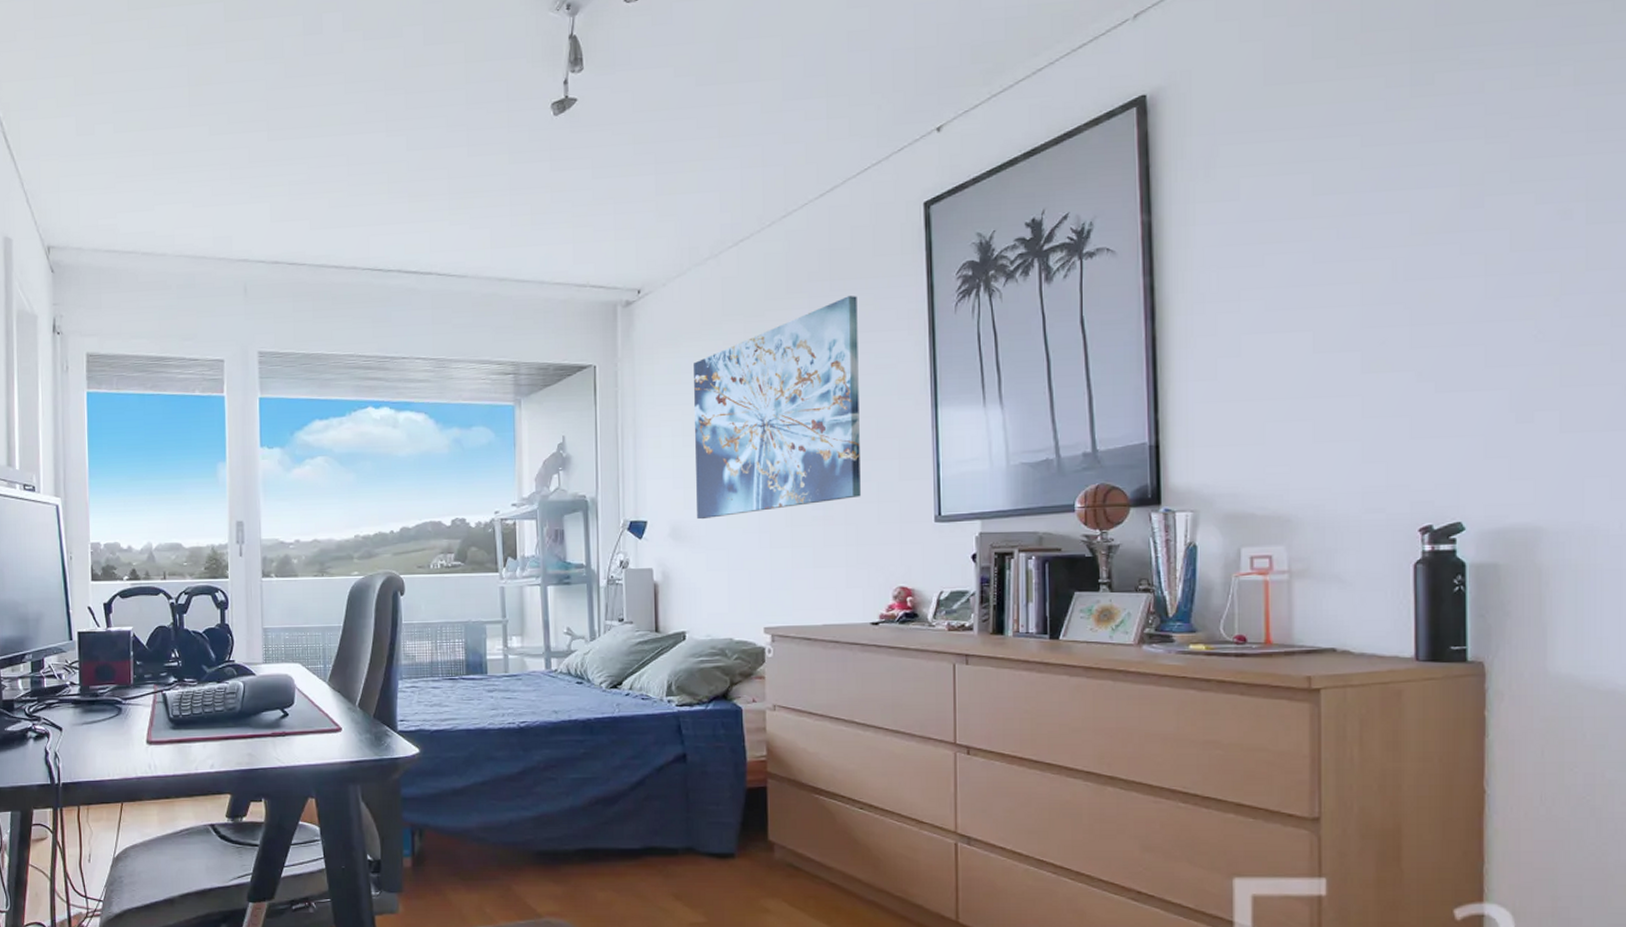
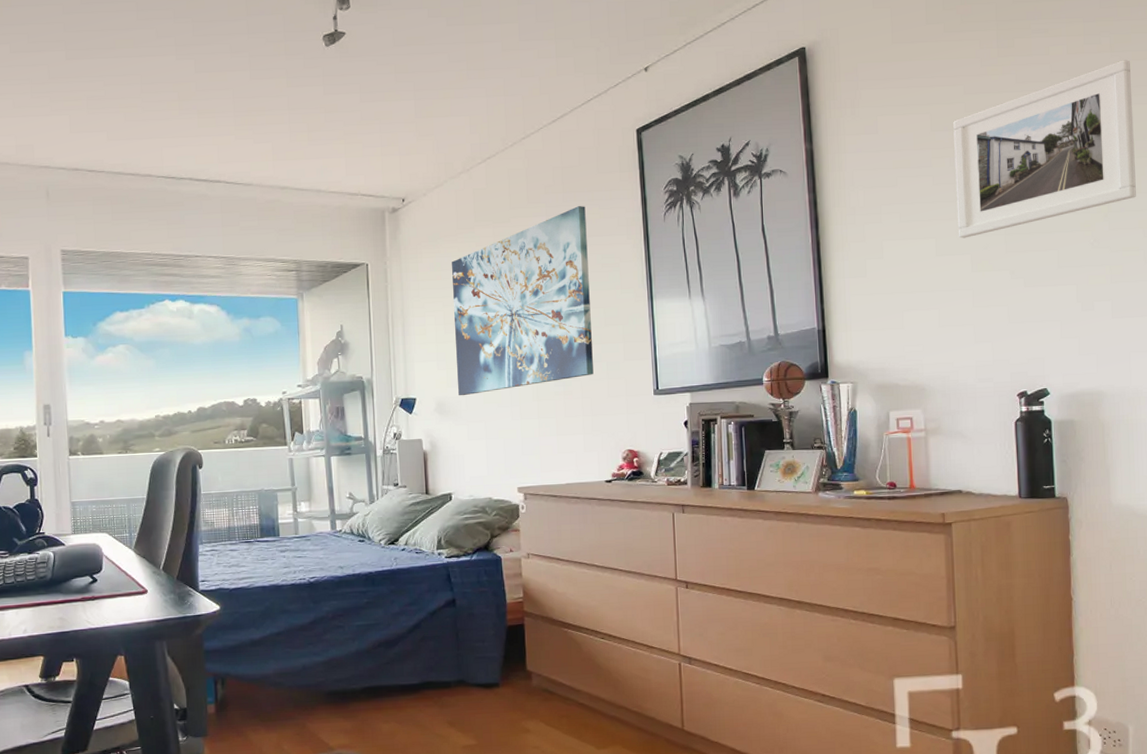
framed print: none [1344,95,1604,331] -> present [953,60,1136,239]

